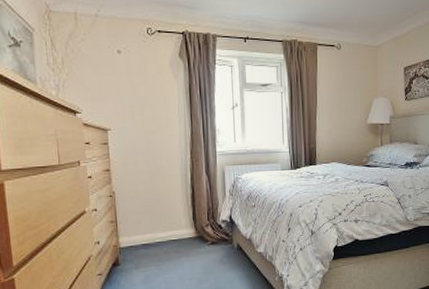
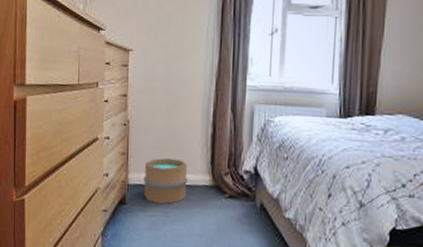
bucket: none [134,219,175,260] -> present [143,157,189,205]

